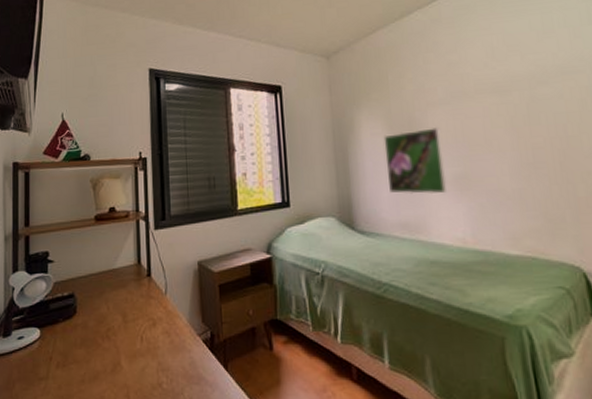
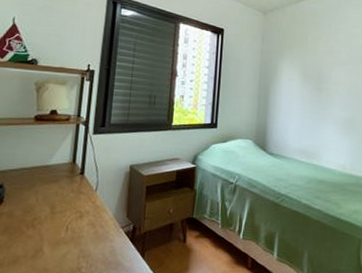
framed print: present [383,126,448,194] -> none [296,80,340,131]

